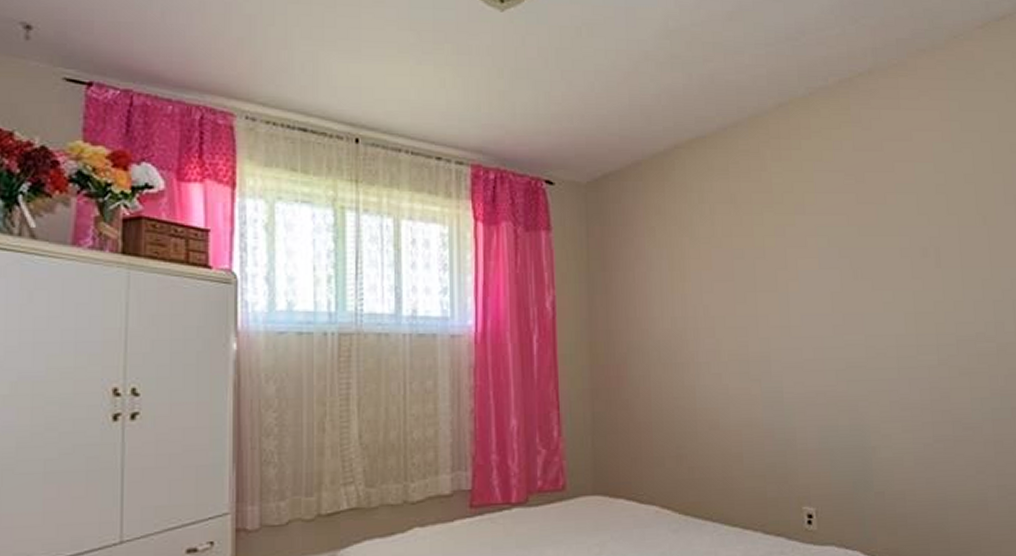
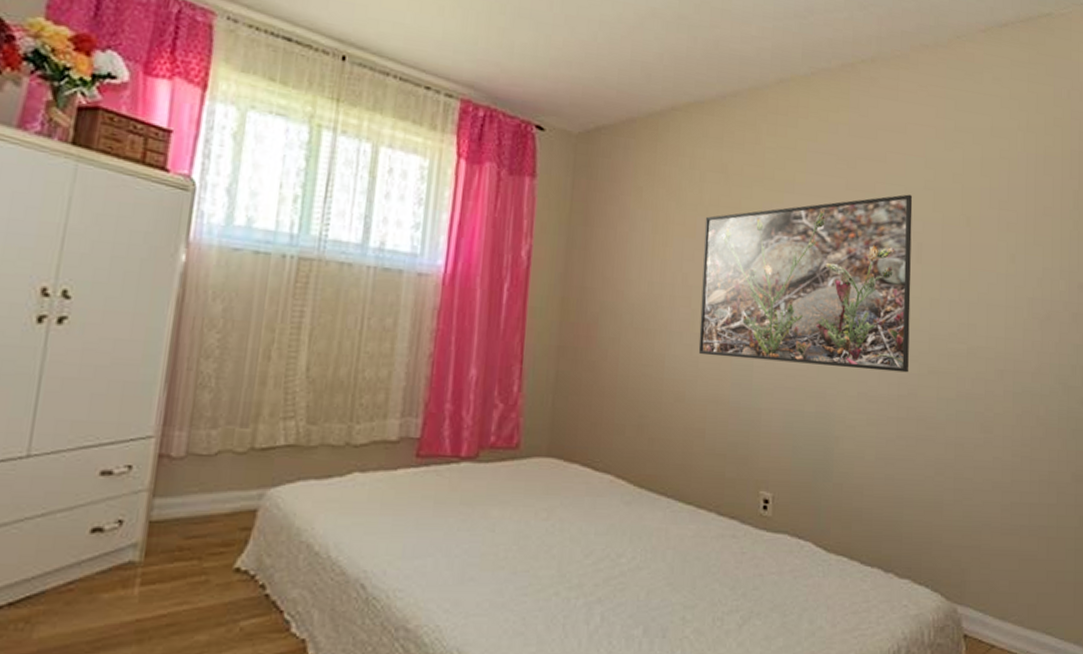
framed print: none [719,201,940,382] -> present [698,194,913,373]

